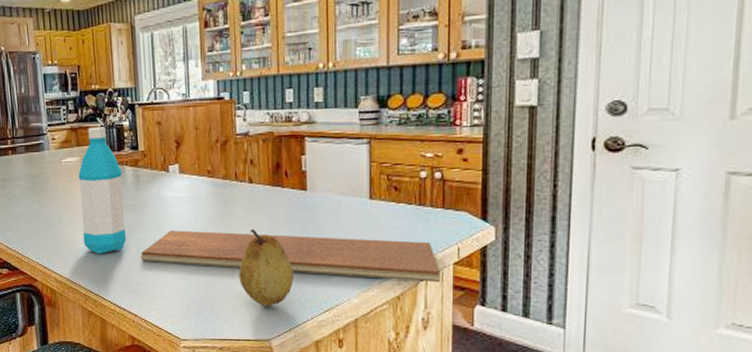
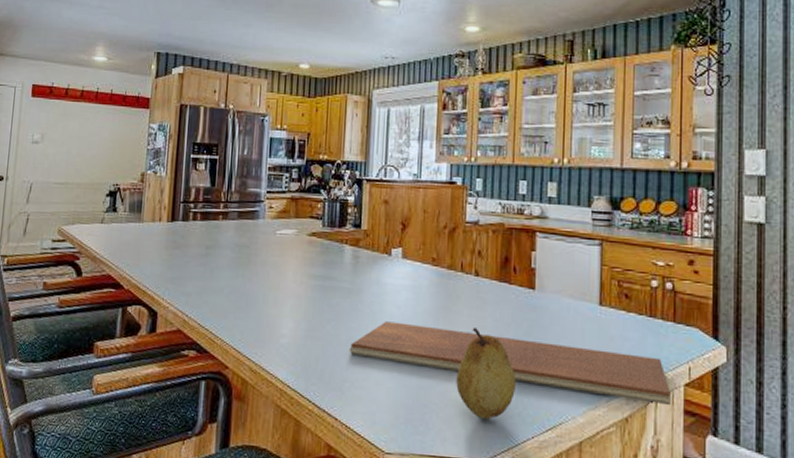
water bottle: present [78,127,126,254] -> none [287,199,340,342]

